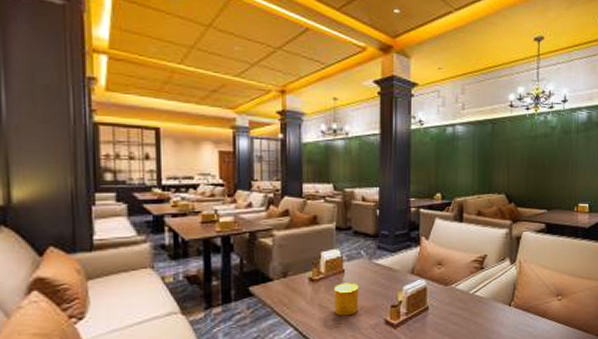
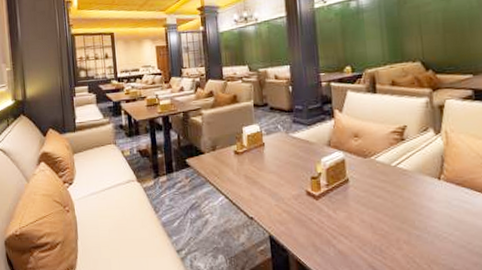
cup: present [334,283,359,316] -> none [257,155,281,187]

